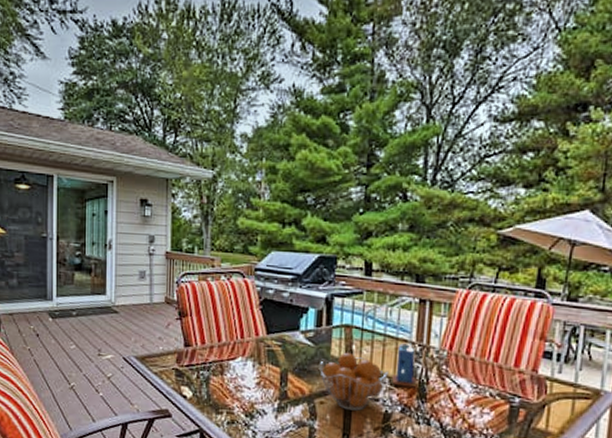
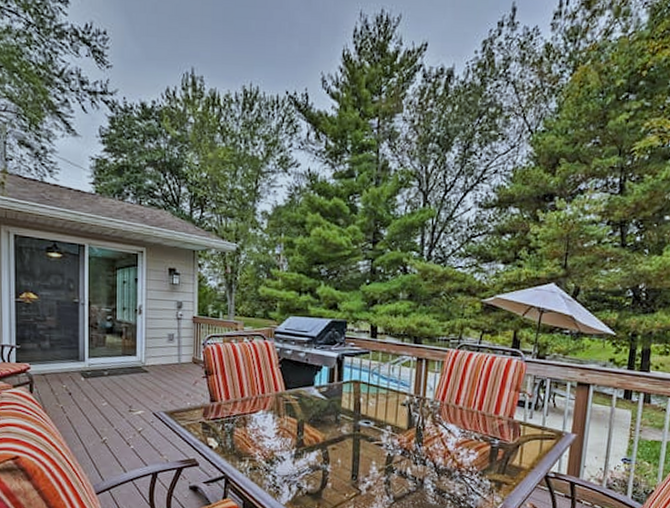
fruit basket: present [320,352,388,411] -> none [332,404,391,455]
candle: present [391,343,417,388] -> none [393,395,415,434]

